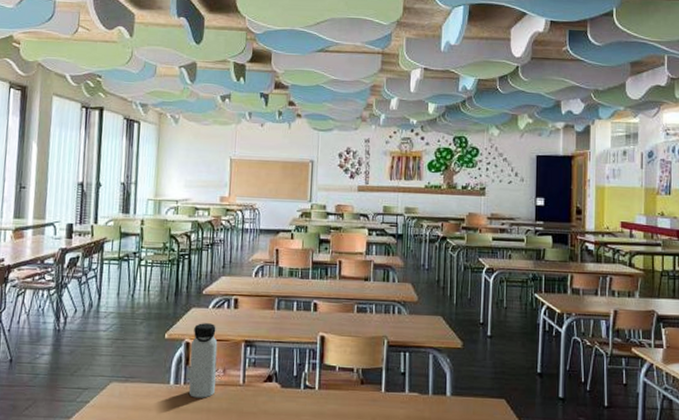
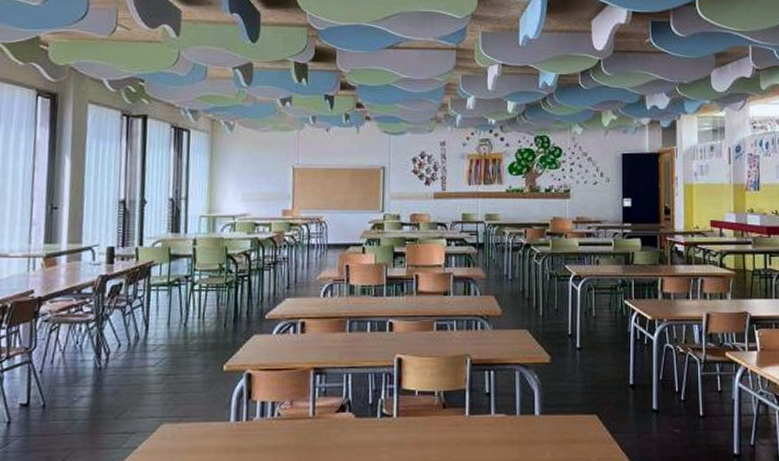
water bottle: present [188,323,218,398] -> none [251,351,284,435]

